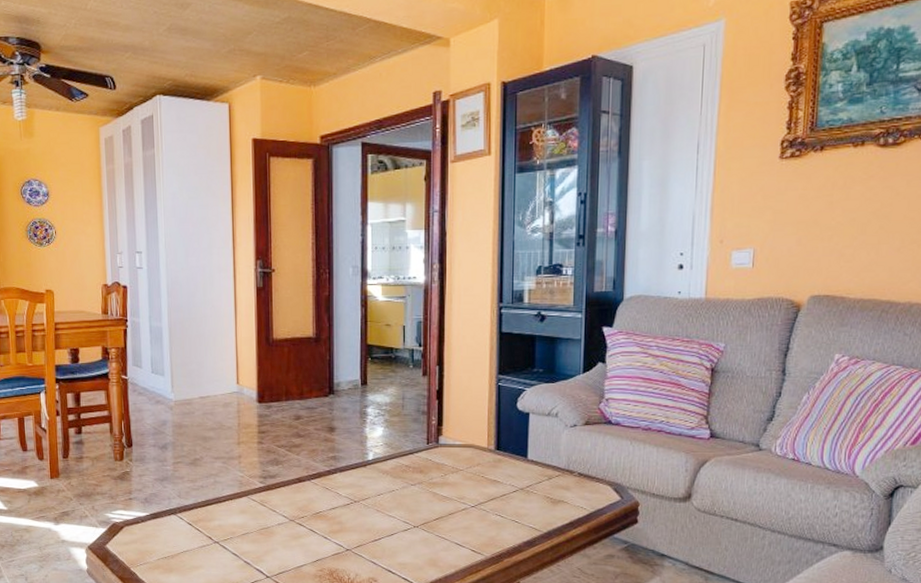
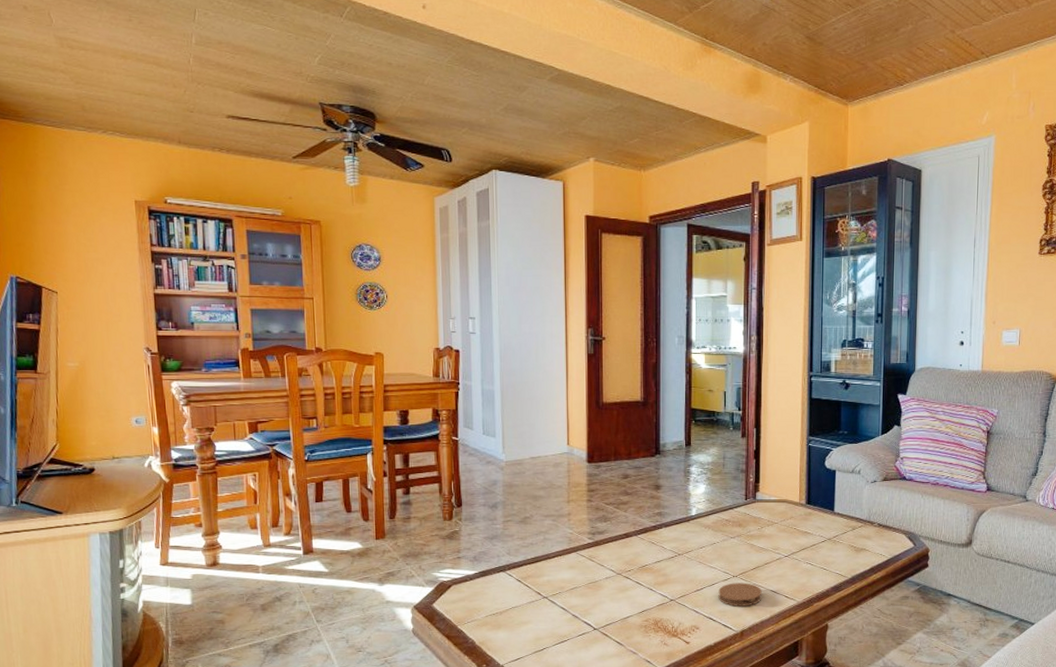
coaster: none [398,533,446,560] -> present [718,582,762,607]

